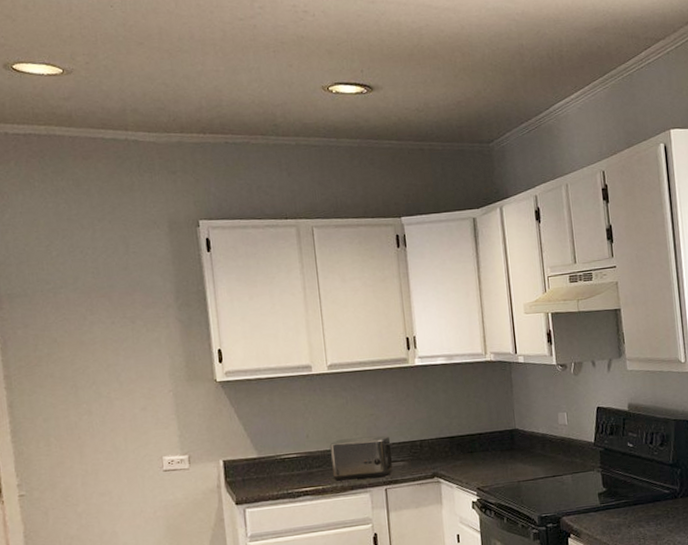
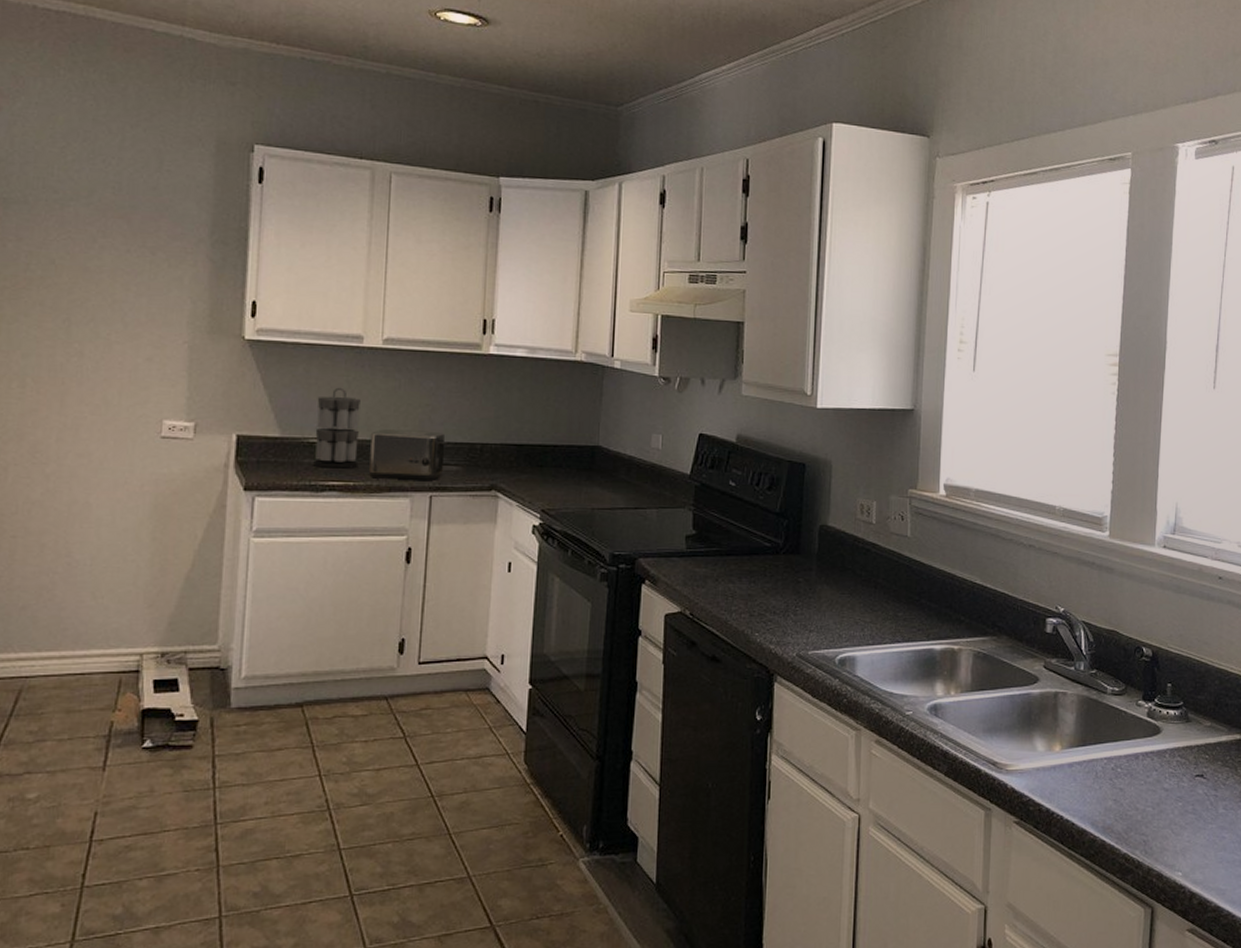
spice rack: none [282,410,324,478] -> present [313,387,361,469]

